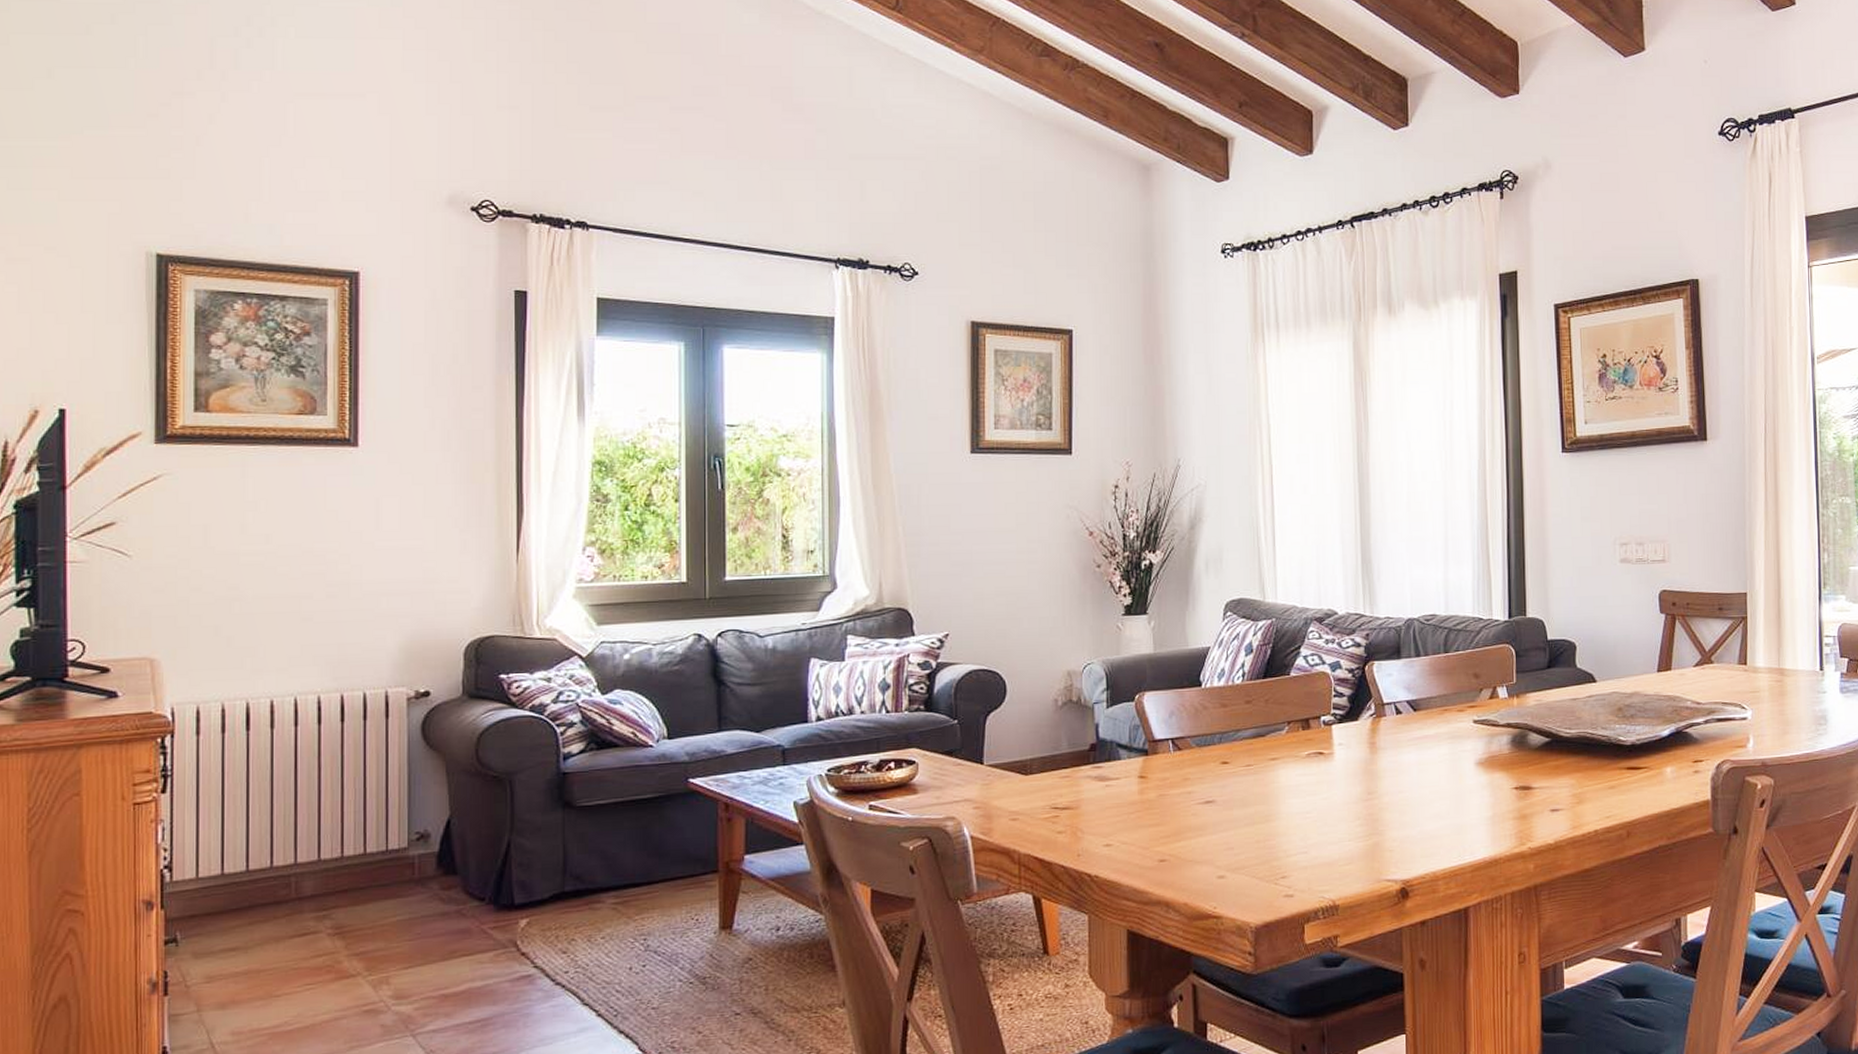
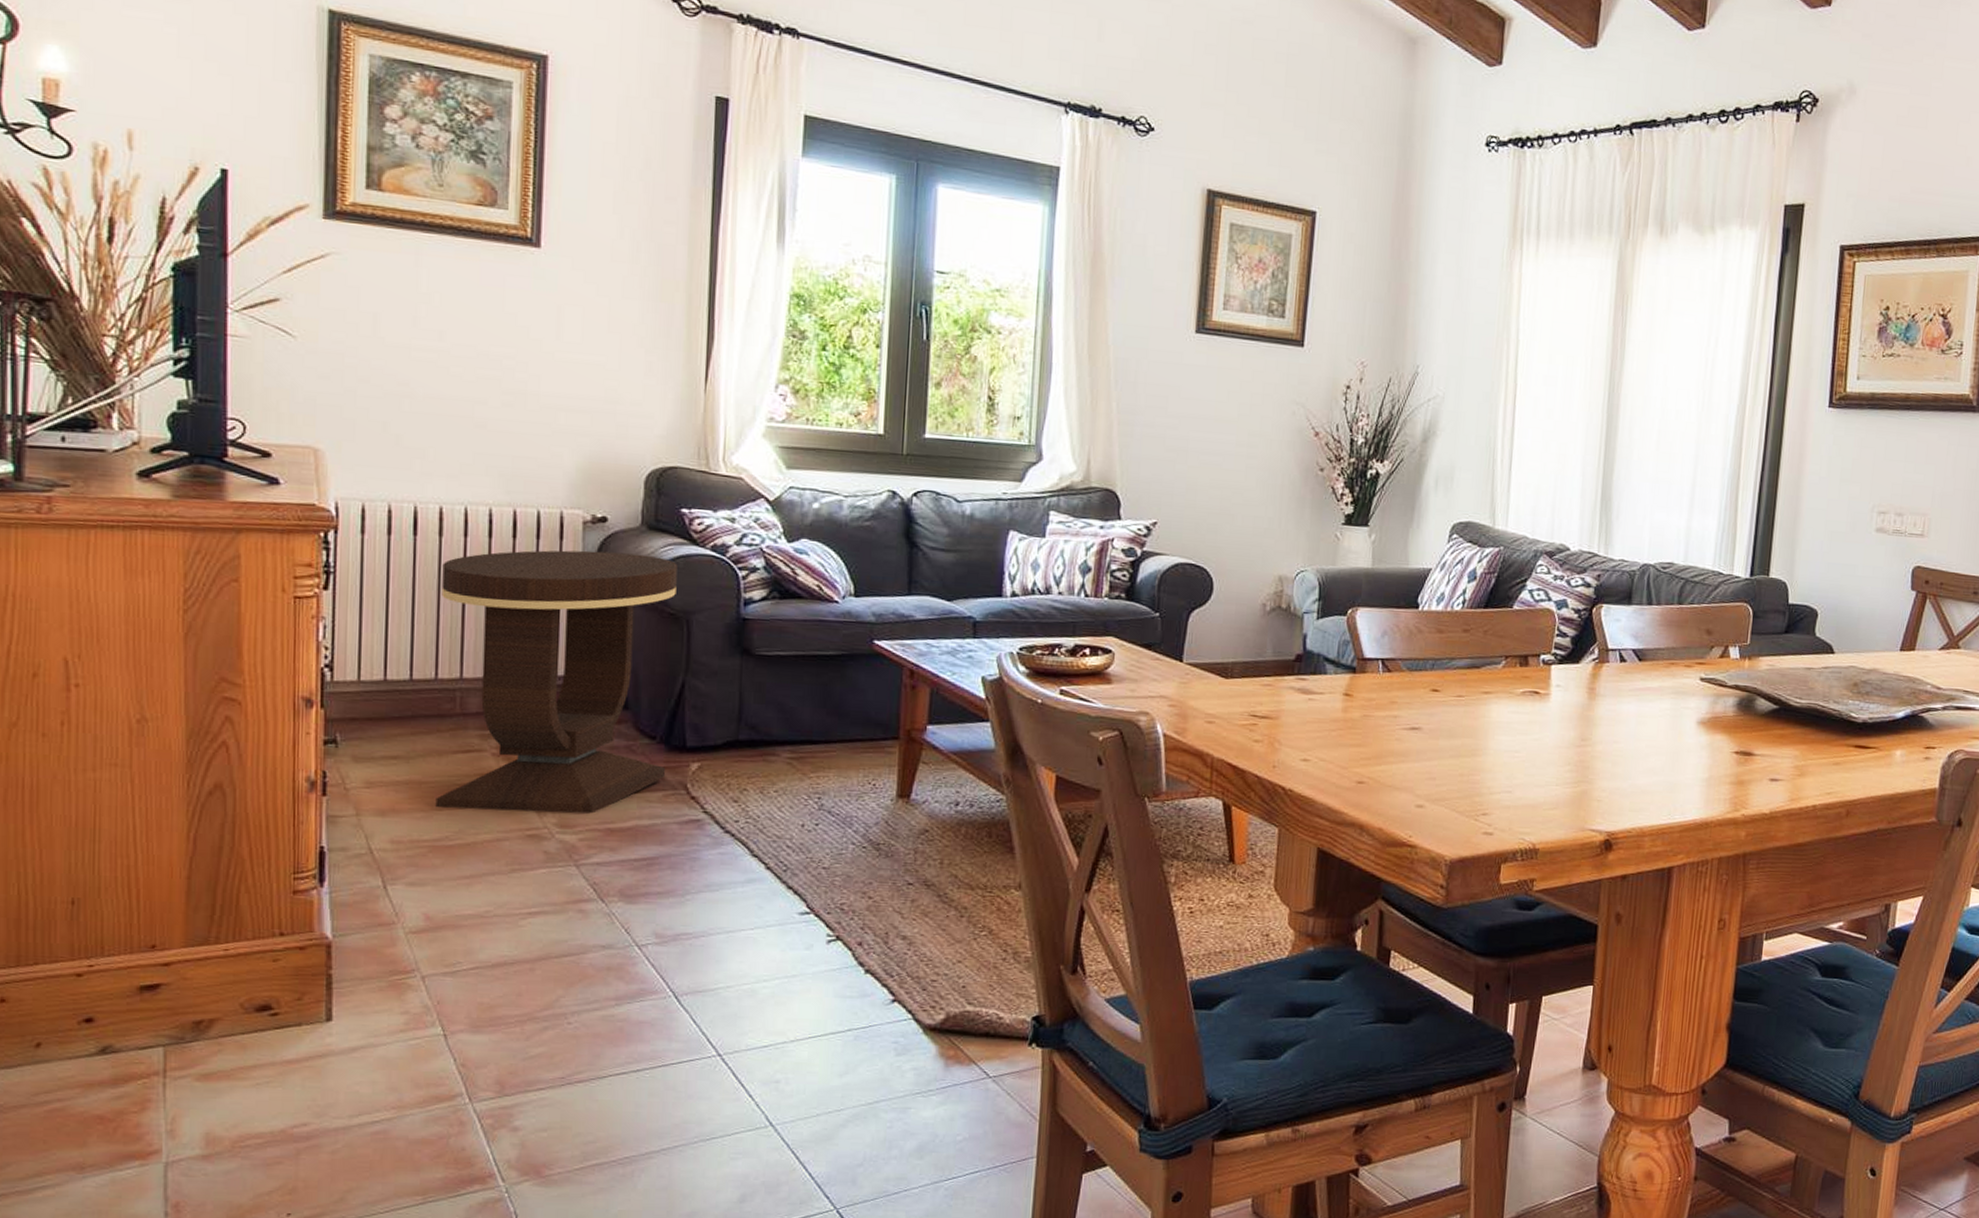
side table: none [274,723,498,993] -> present [435,550,678,814]

